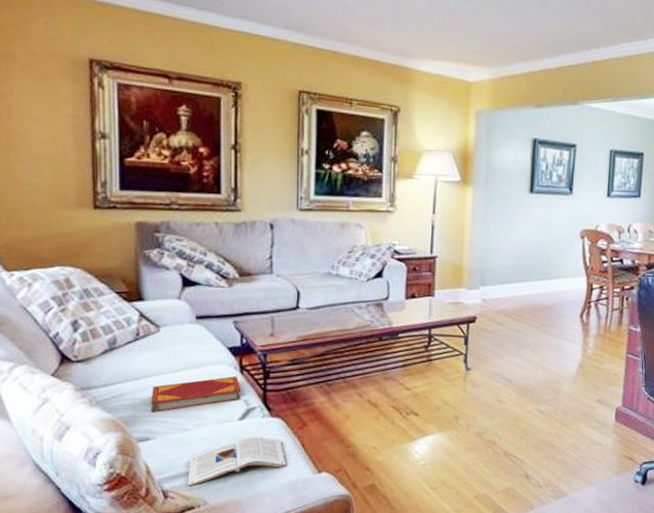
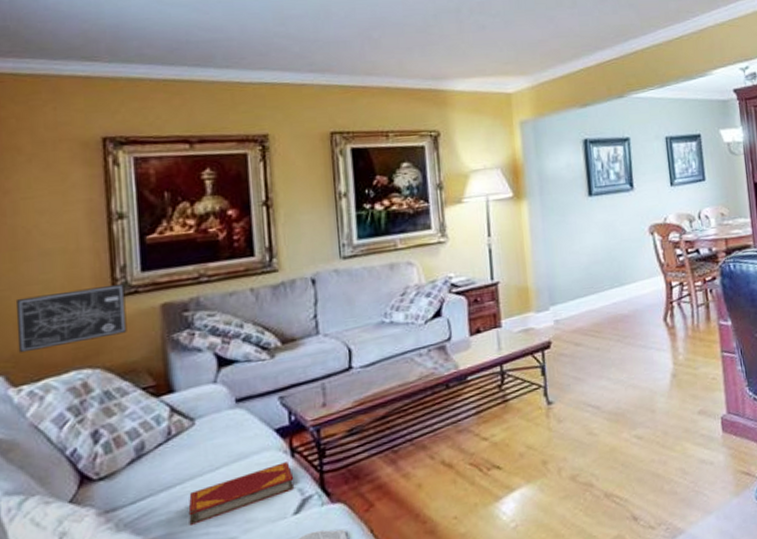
wall art: none [8,194,105,244] -> present [15,283,127,353]

